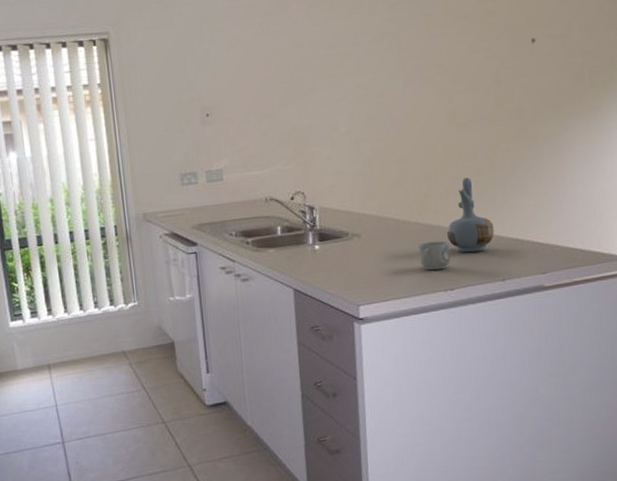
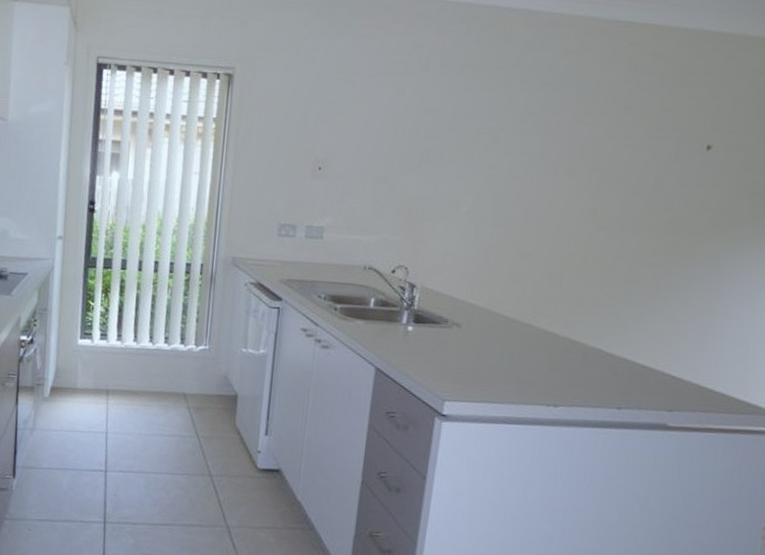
mug: present [418,240,451,271] -> none [523,347,564,382]
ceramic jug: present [447,177,494,253] -> none [561,286,619,371]

